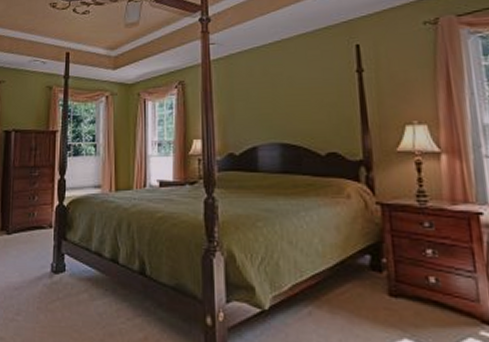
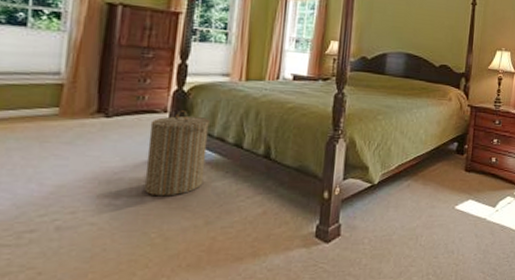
laundry hamper: none [38,225,87,314] -> present [143,110,210,197]

